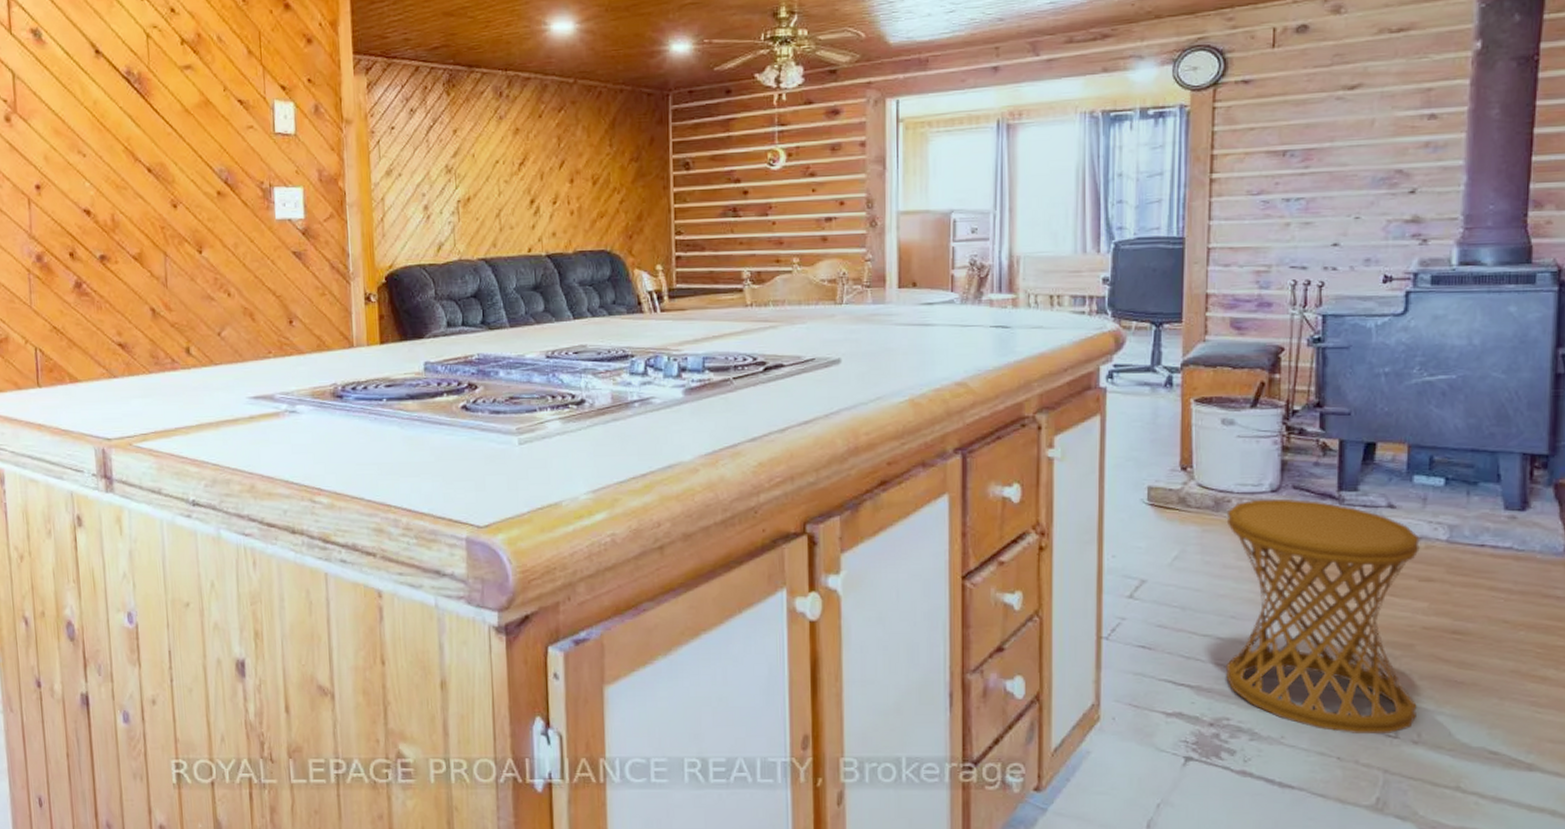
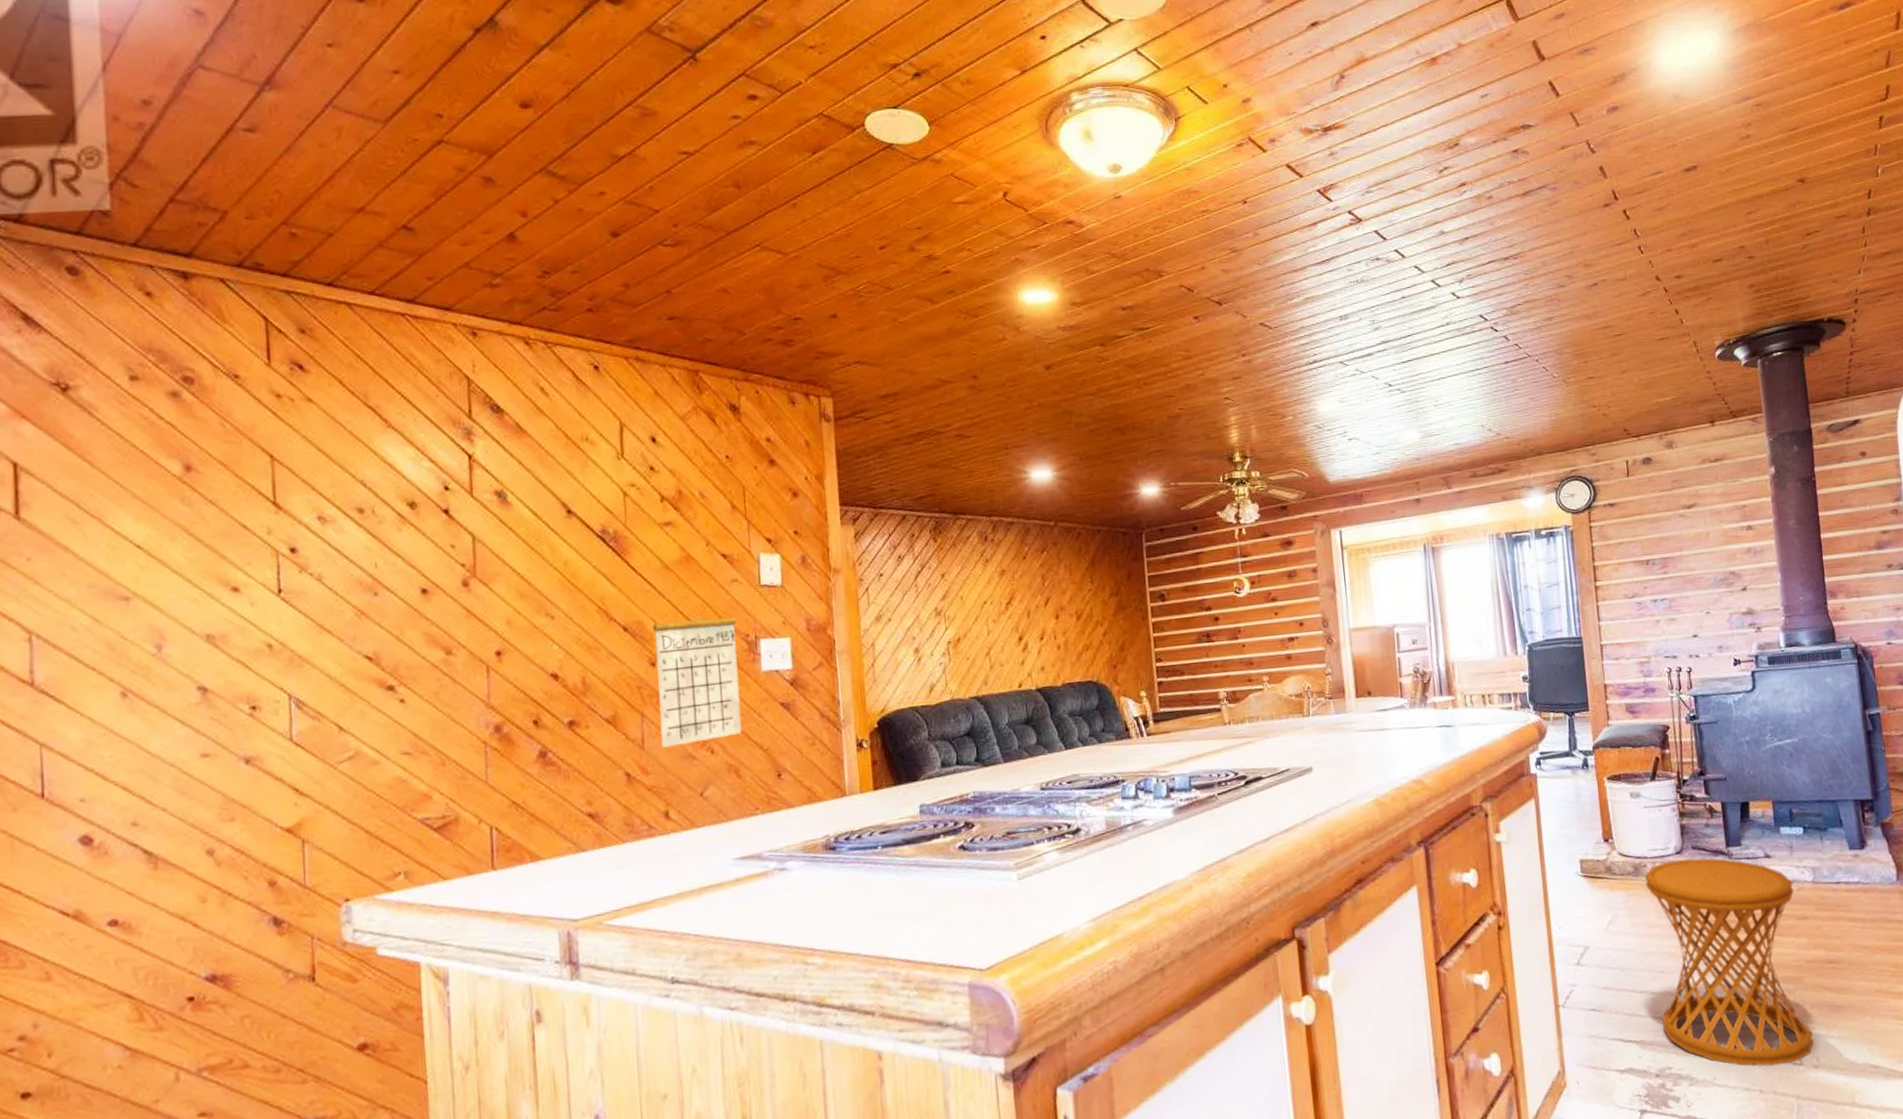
calendar: none [174,137,257,287] -> present [653,593,743,748]

